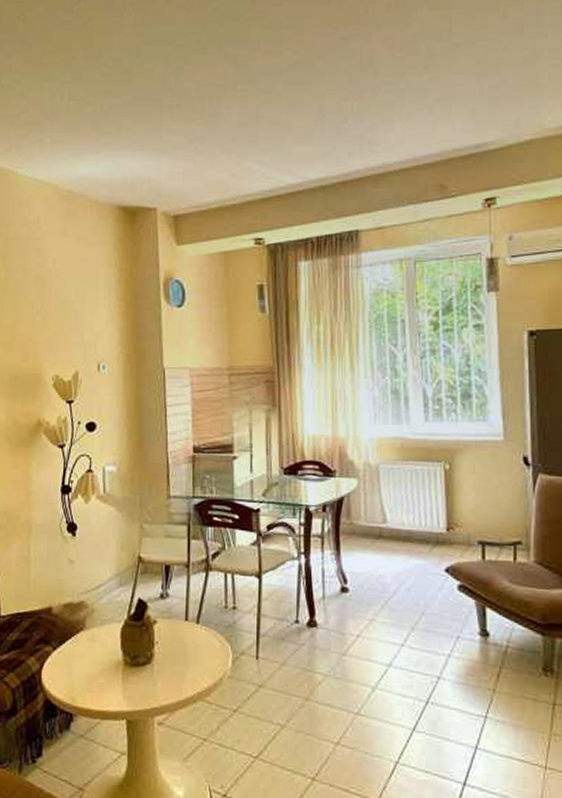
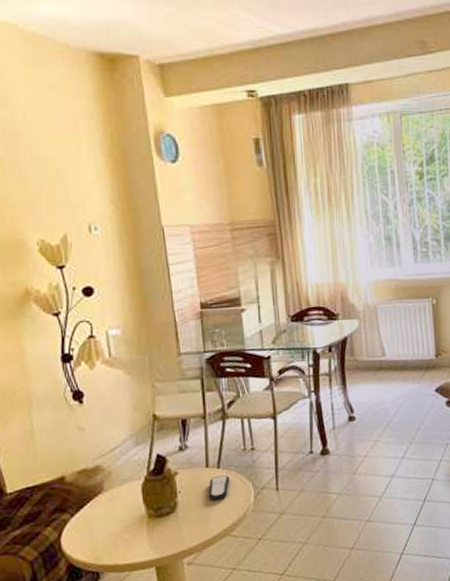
remote control: none [185,631,209,659] -> present [208,475,230,501]

